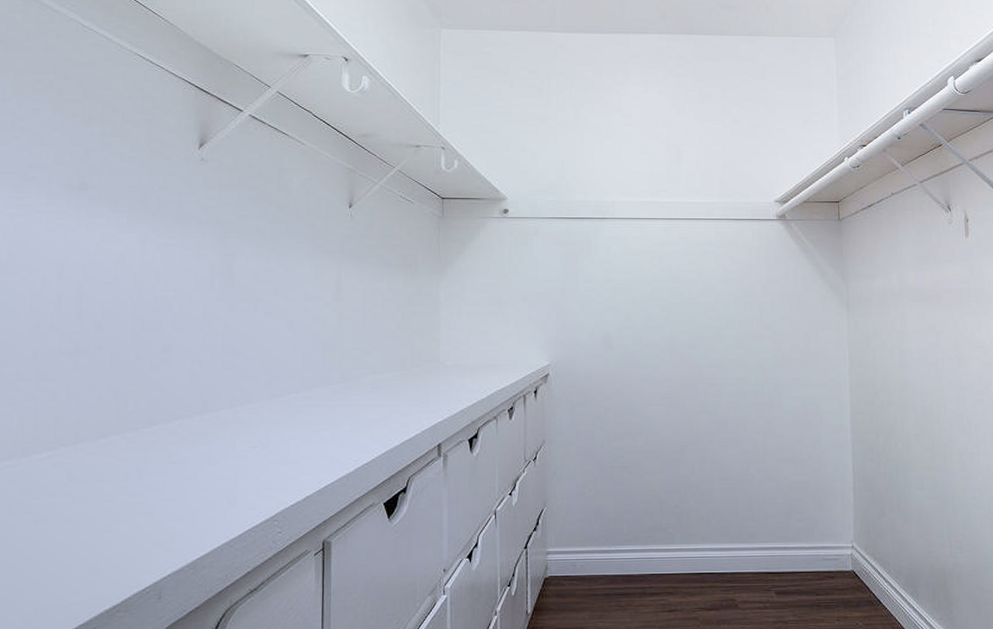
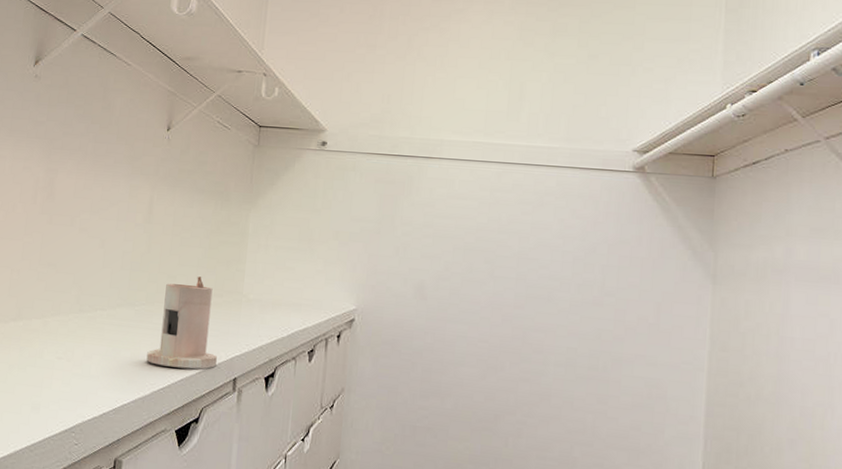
candle: none [347,349,420,441] -> present [146,276,217,369]

